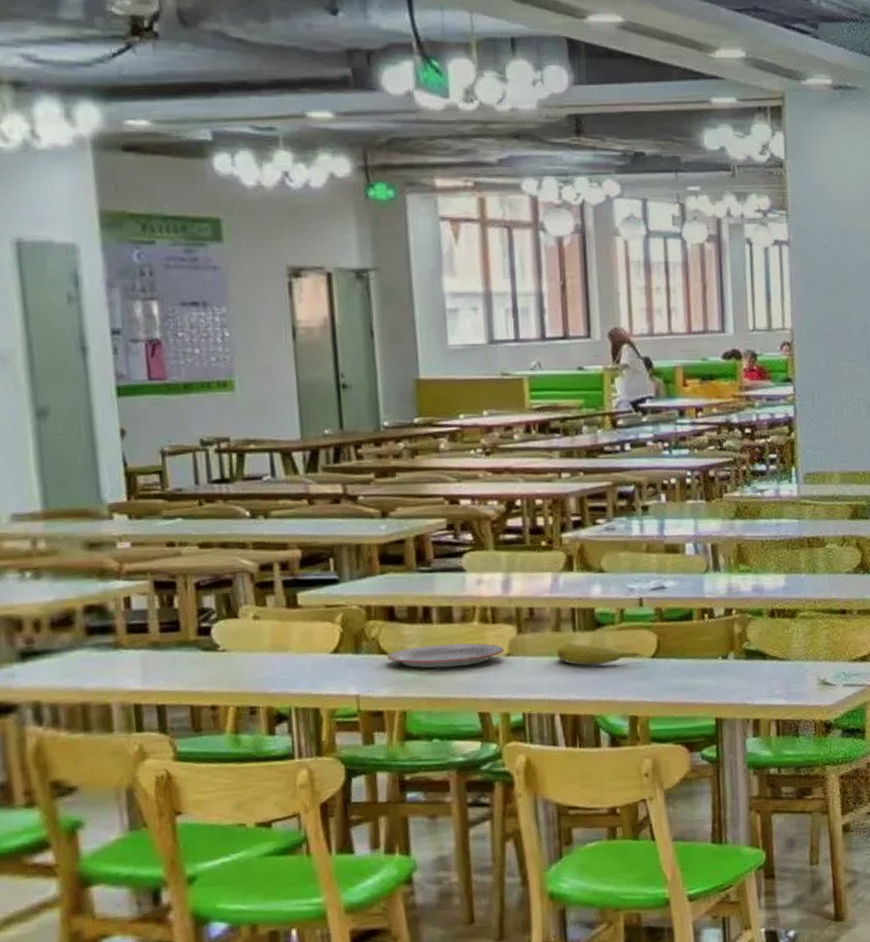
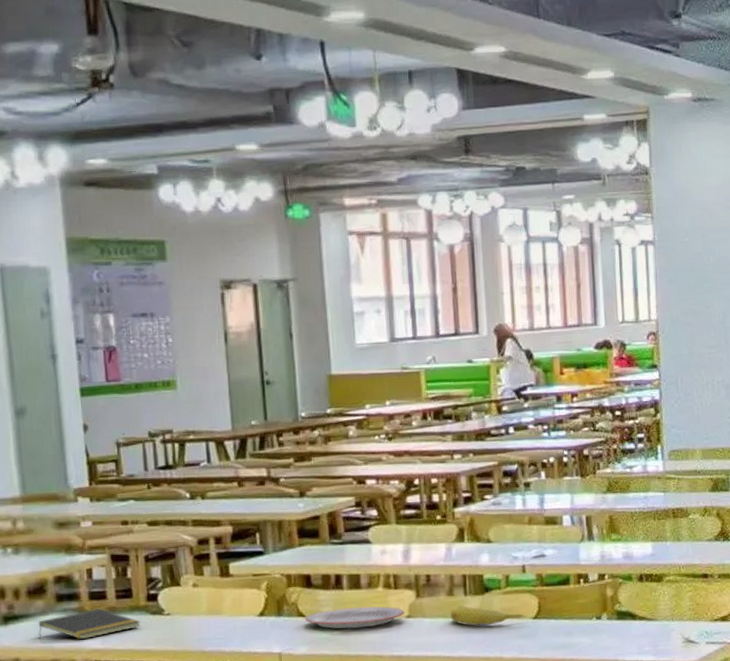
notepad: none [64,643,191,680] -> present [38,608,141,640]

